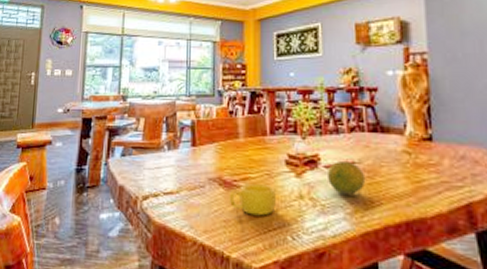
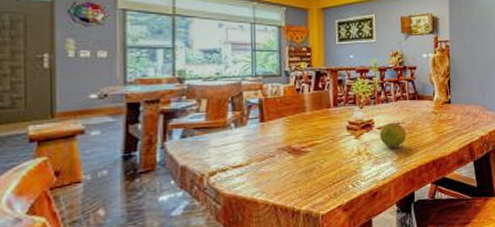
cup: present [229,183,276,216] -> none [298,147,339,174]

